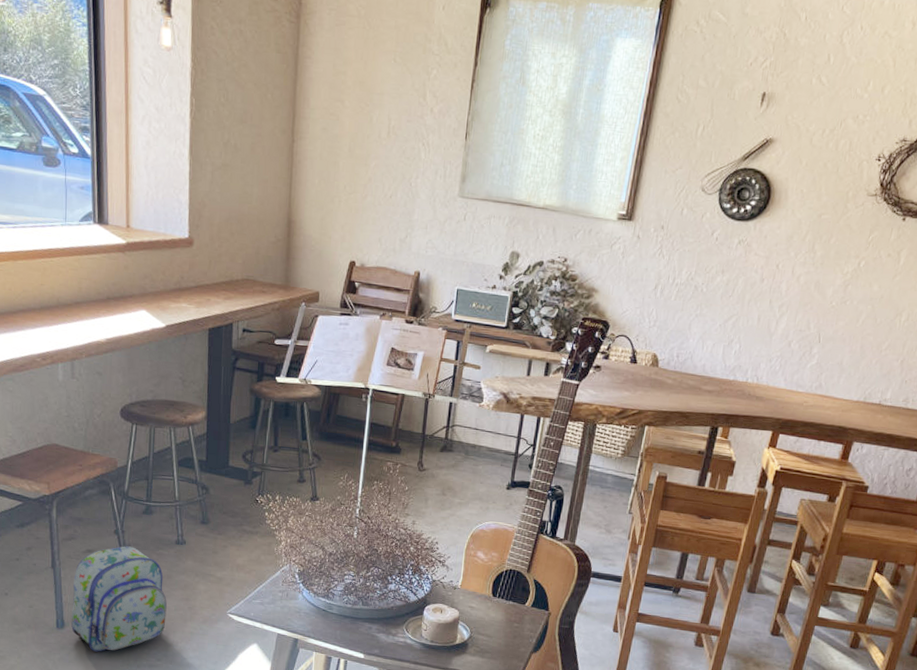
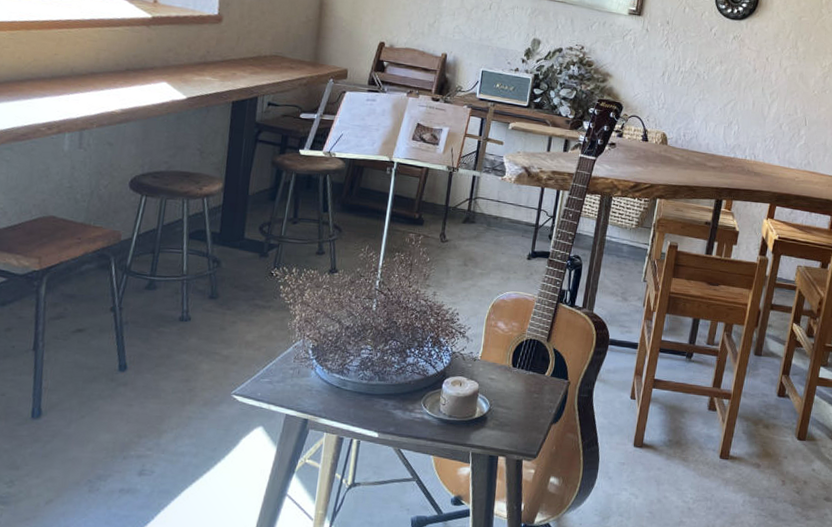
backpack: present [71,546,167,652] -> none [49,324,164,444]

